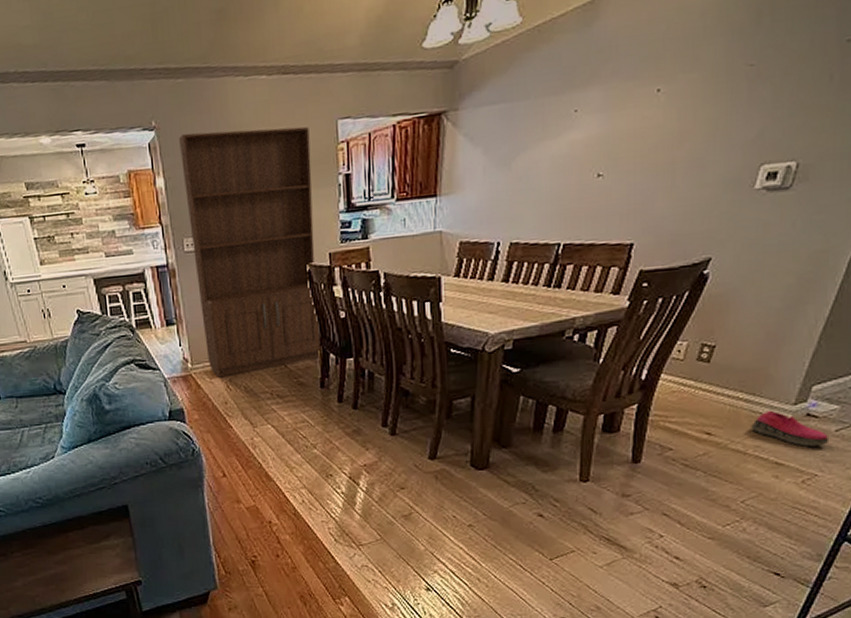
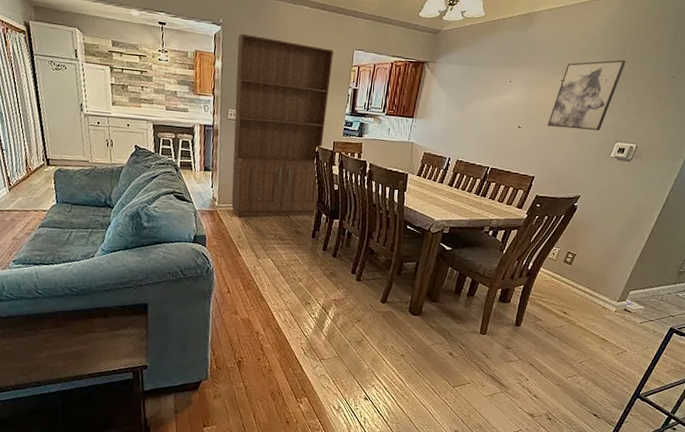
wall art: none [644,33,764,164] -> present [547,60,626,131]
shoe: present [751,410,830,447] -> none [591,303,636,332]

